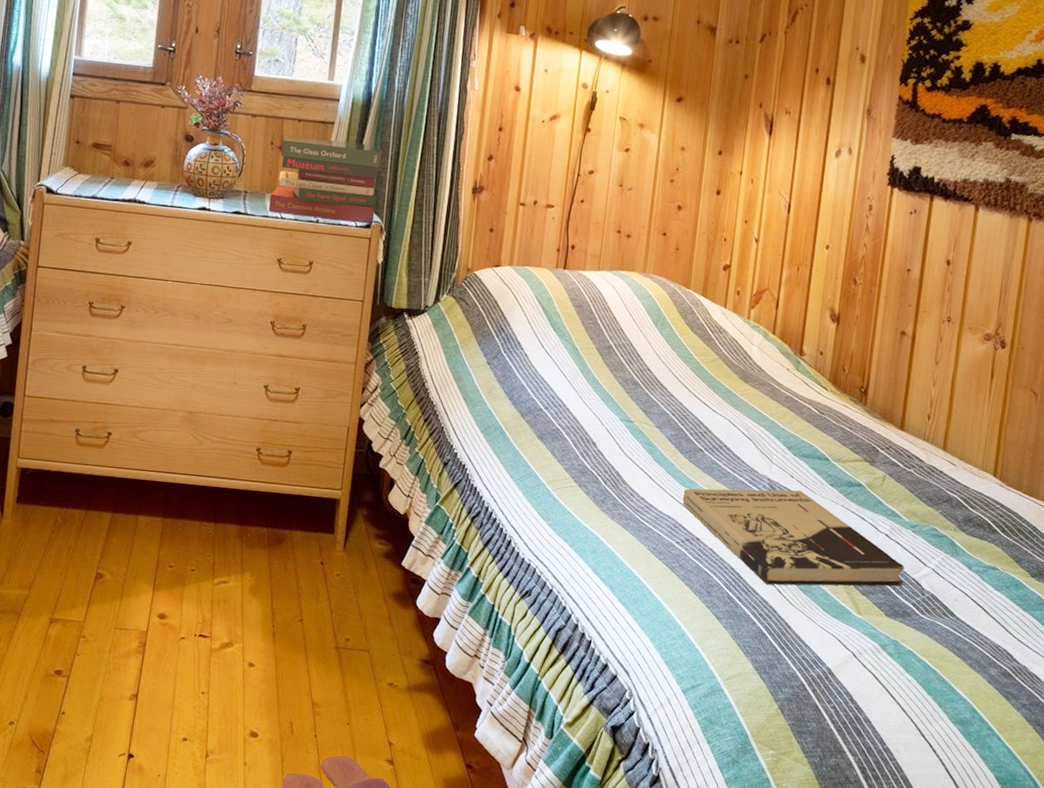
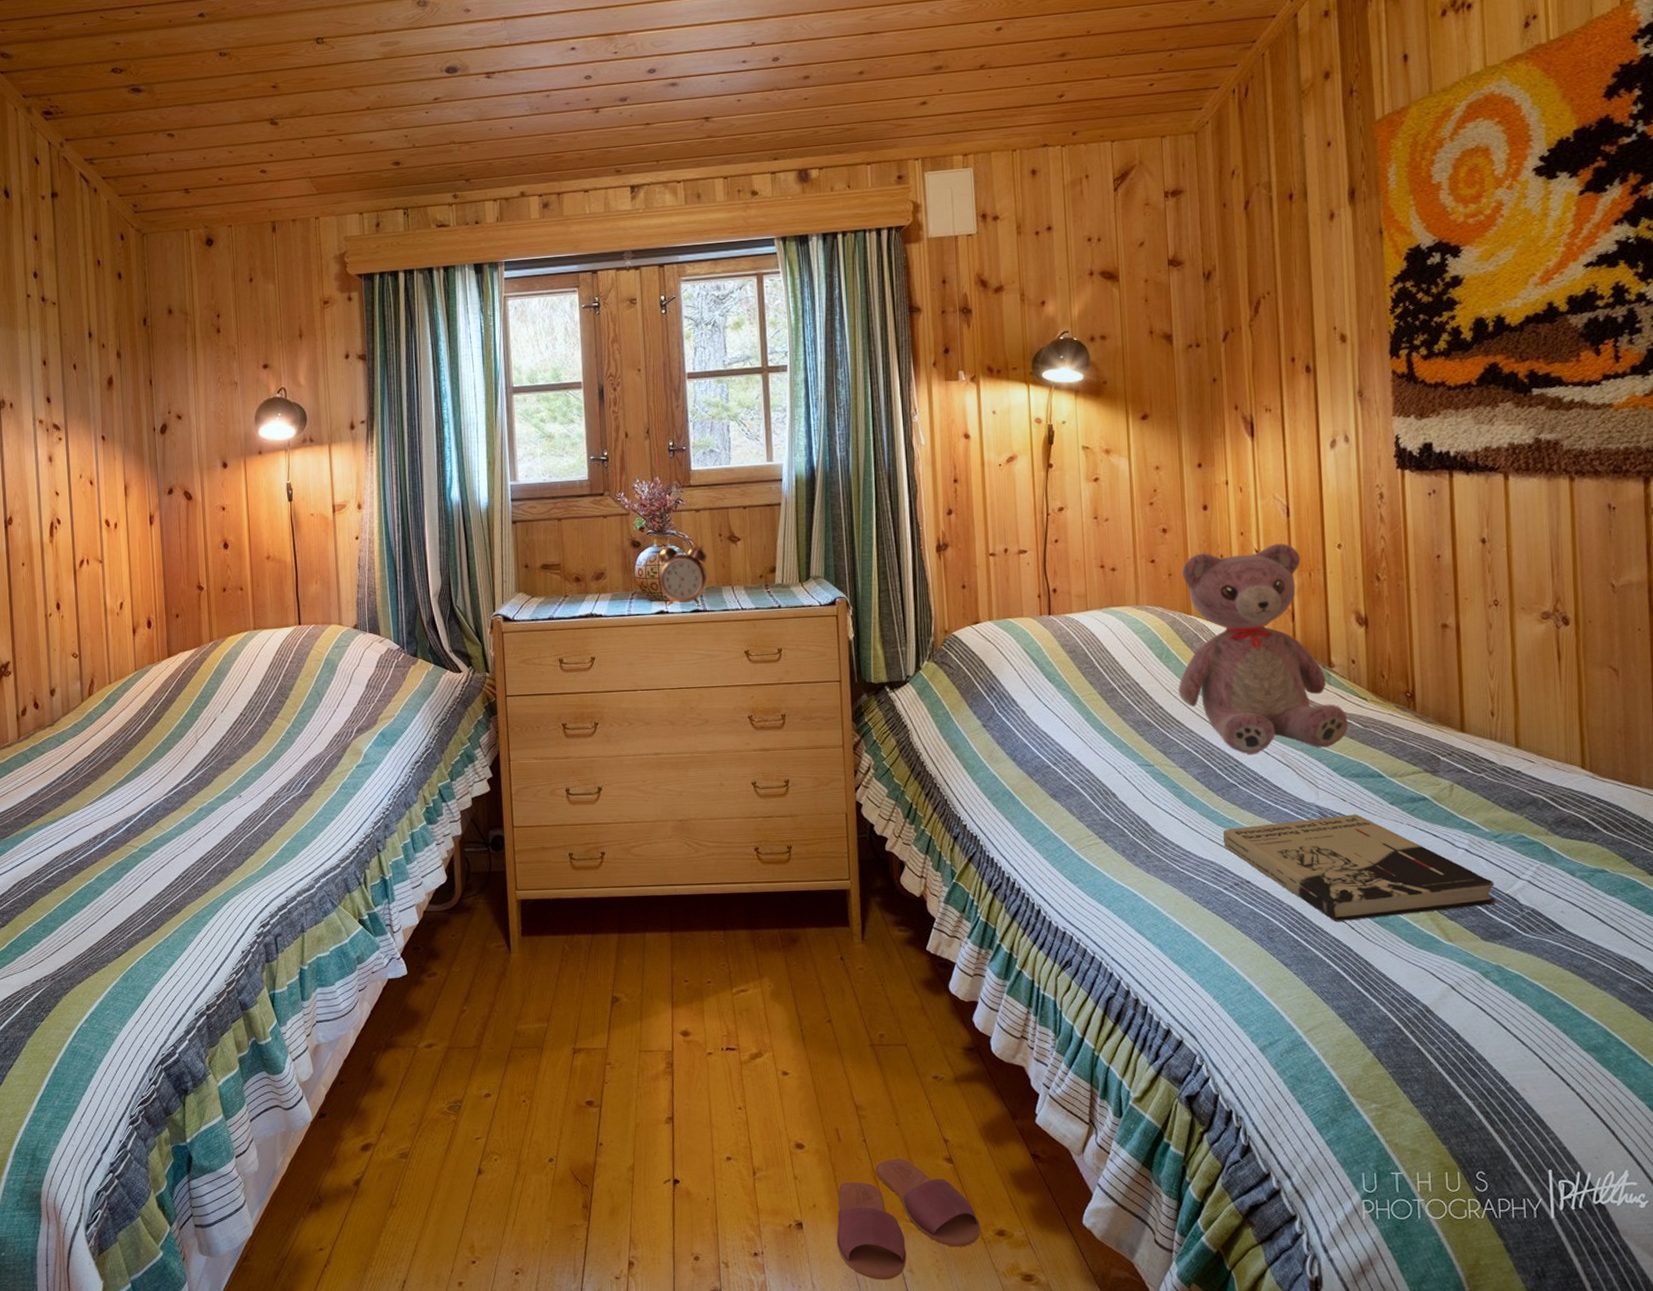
alarm clock: none [205,138,257,209] -> present [658,537,708,607]
books: present [269,135,383,224] -> none [727,518,838,605]
teddy bear: none [666,233,808,428] -> present [1178,543,1349,755]

